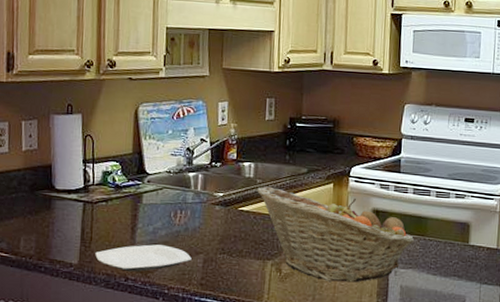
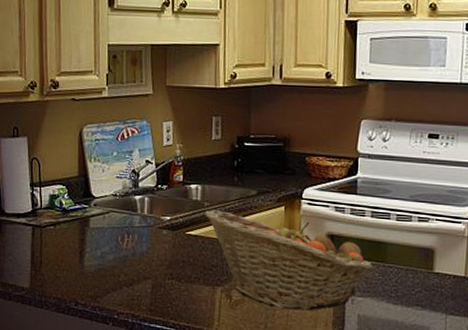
plate: present [95,244,192,272] -> none [45,269,140,297]

